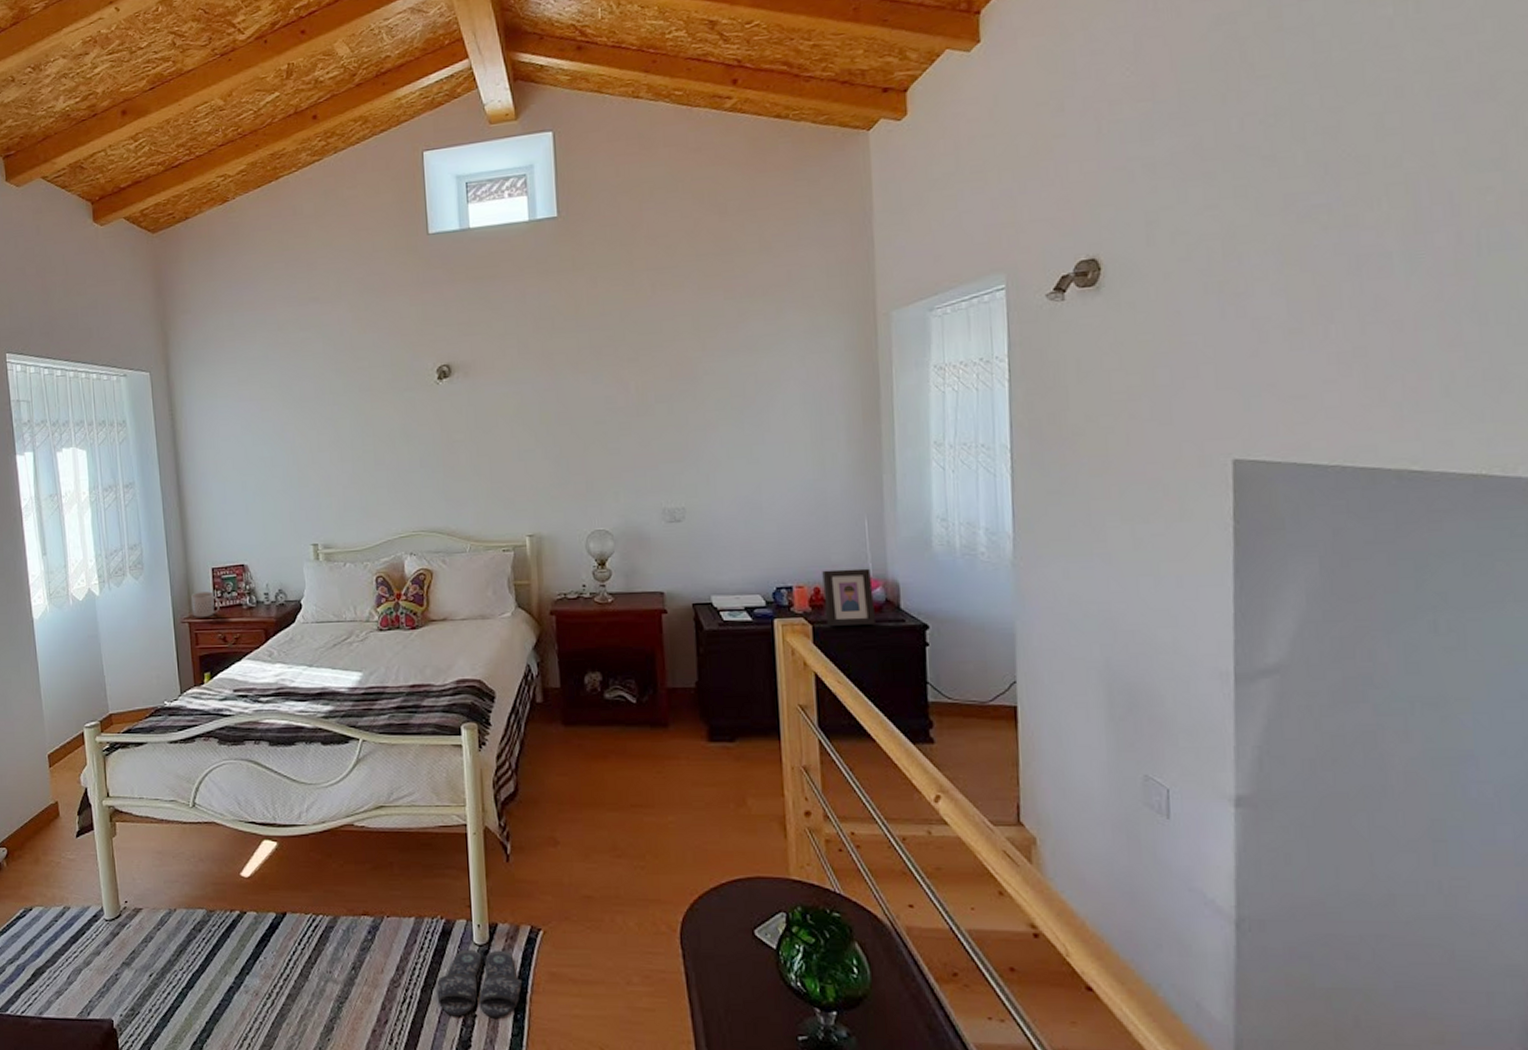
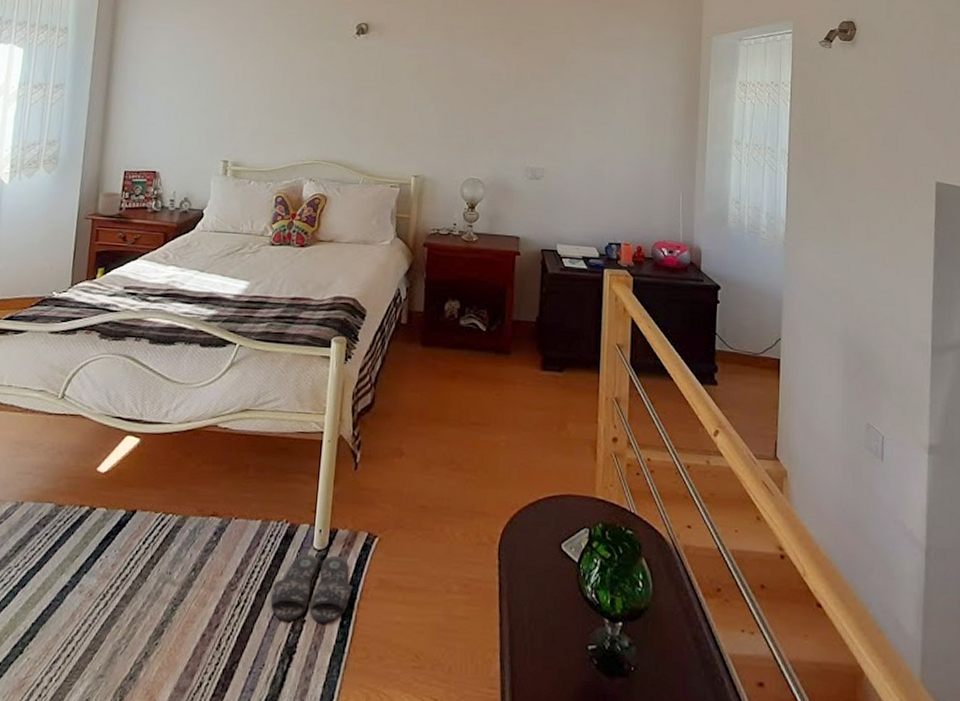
picture frame: present [822,568,875,626] -> none [644,232,682,281]

